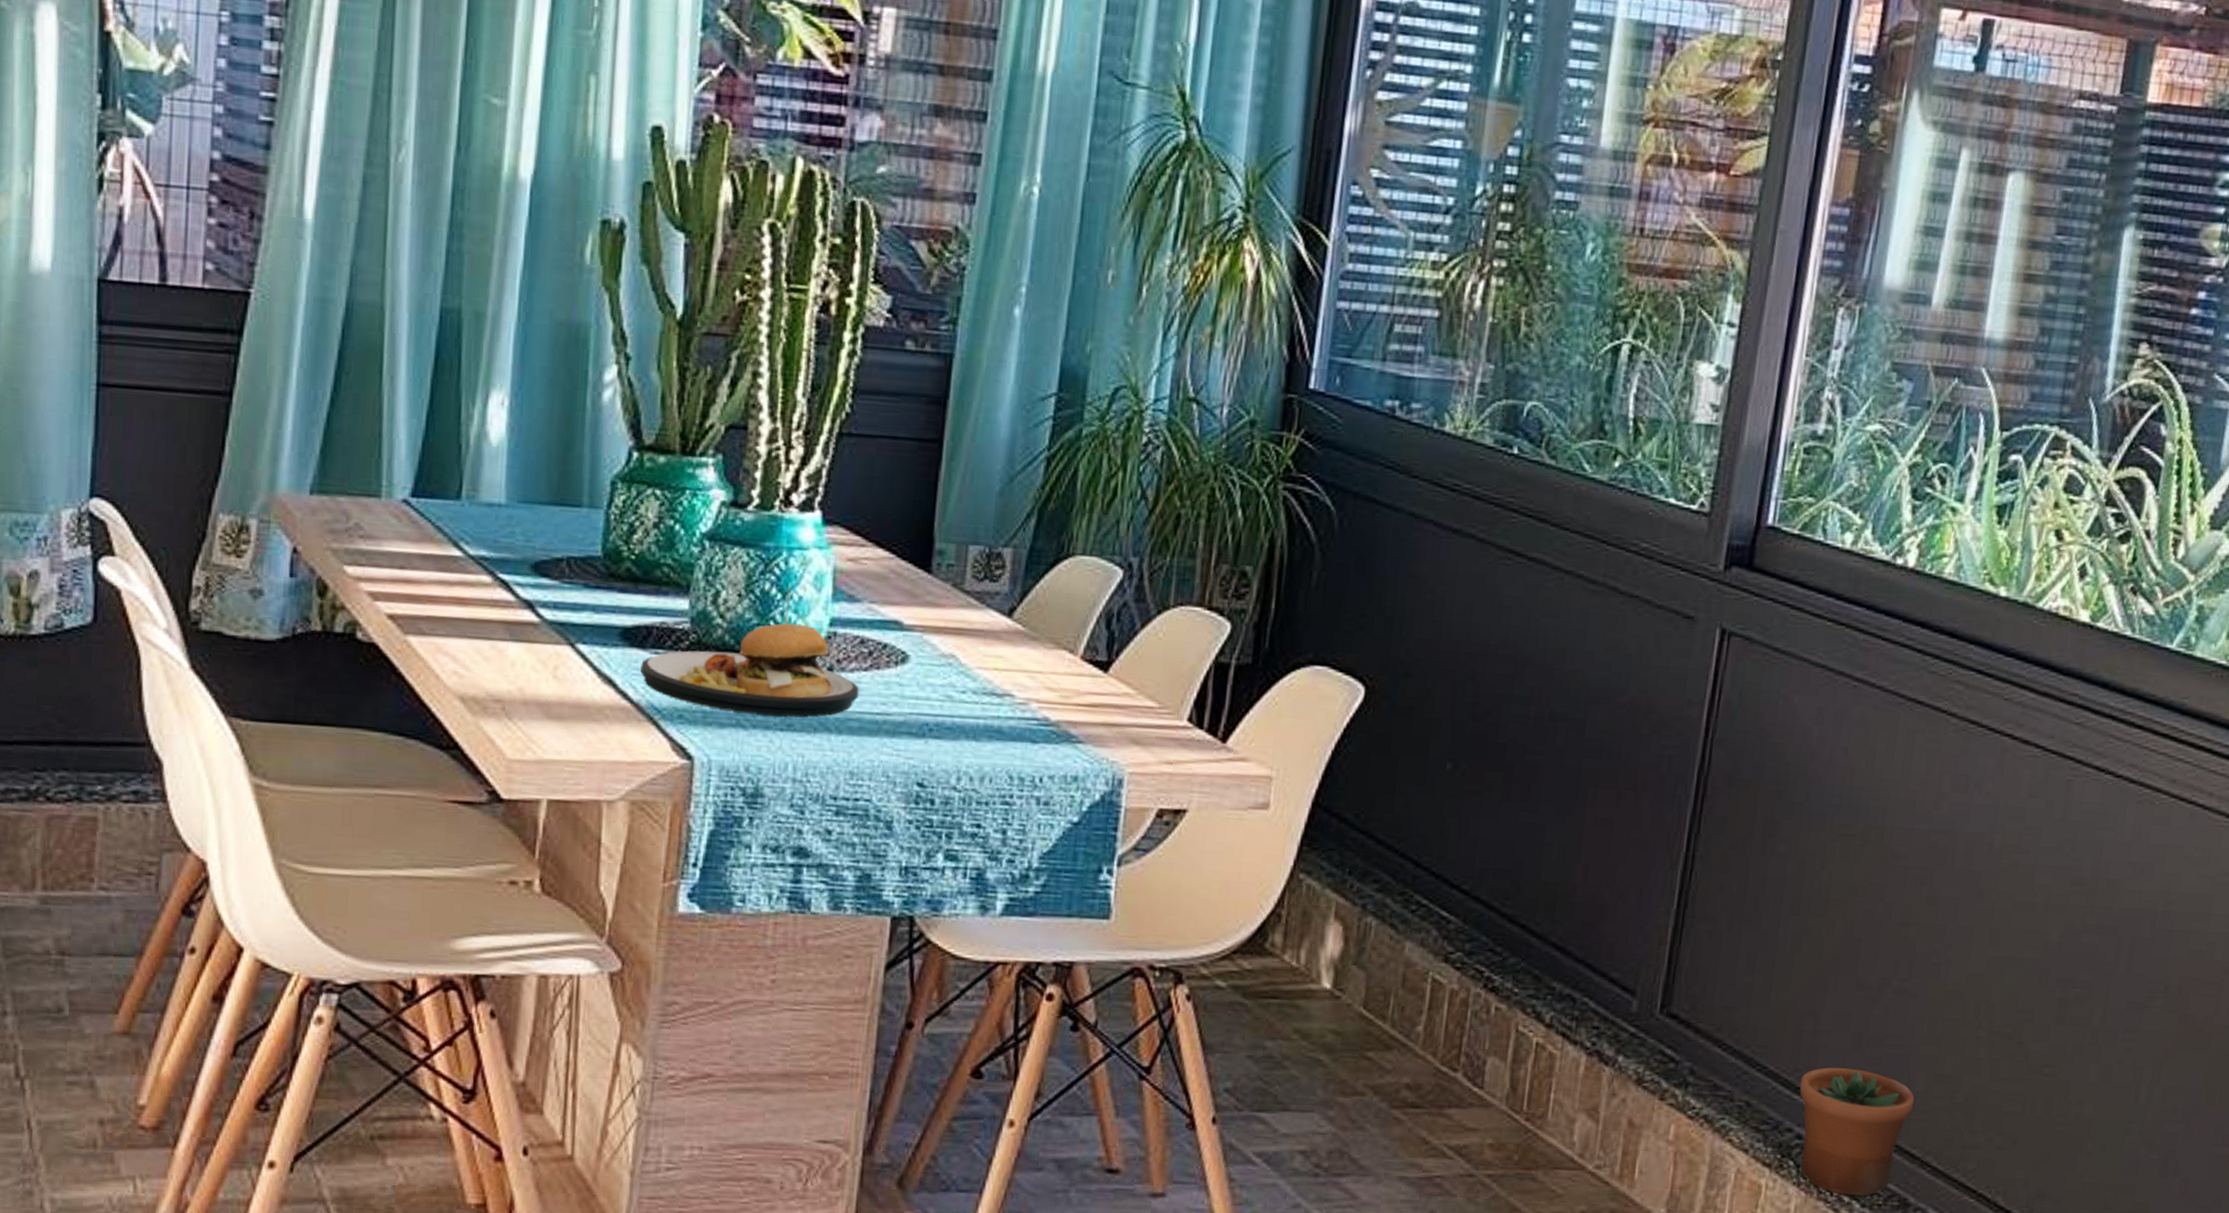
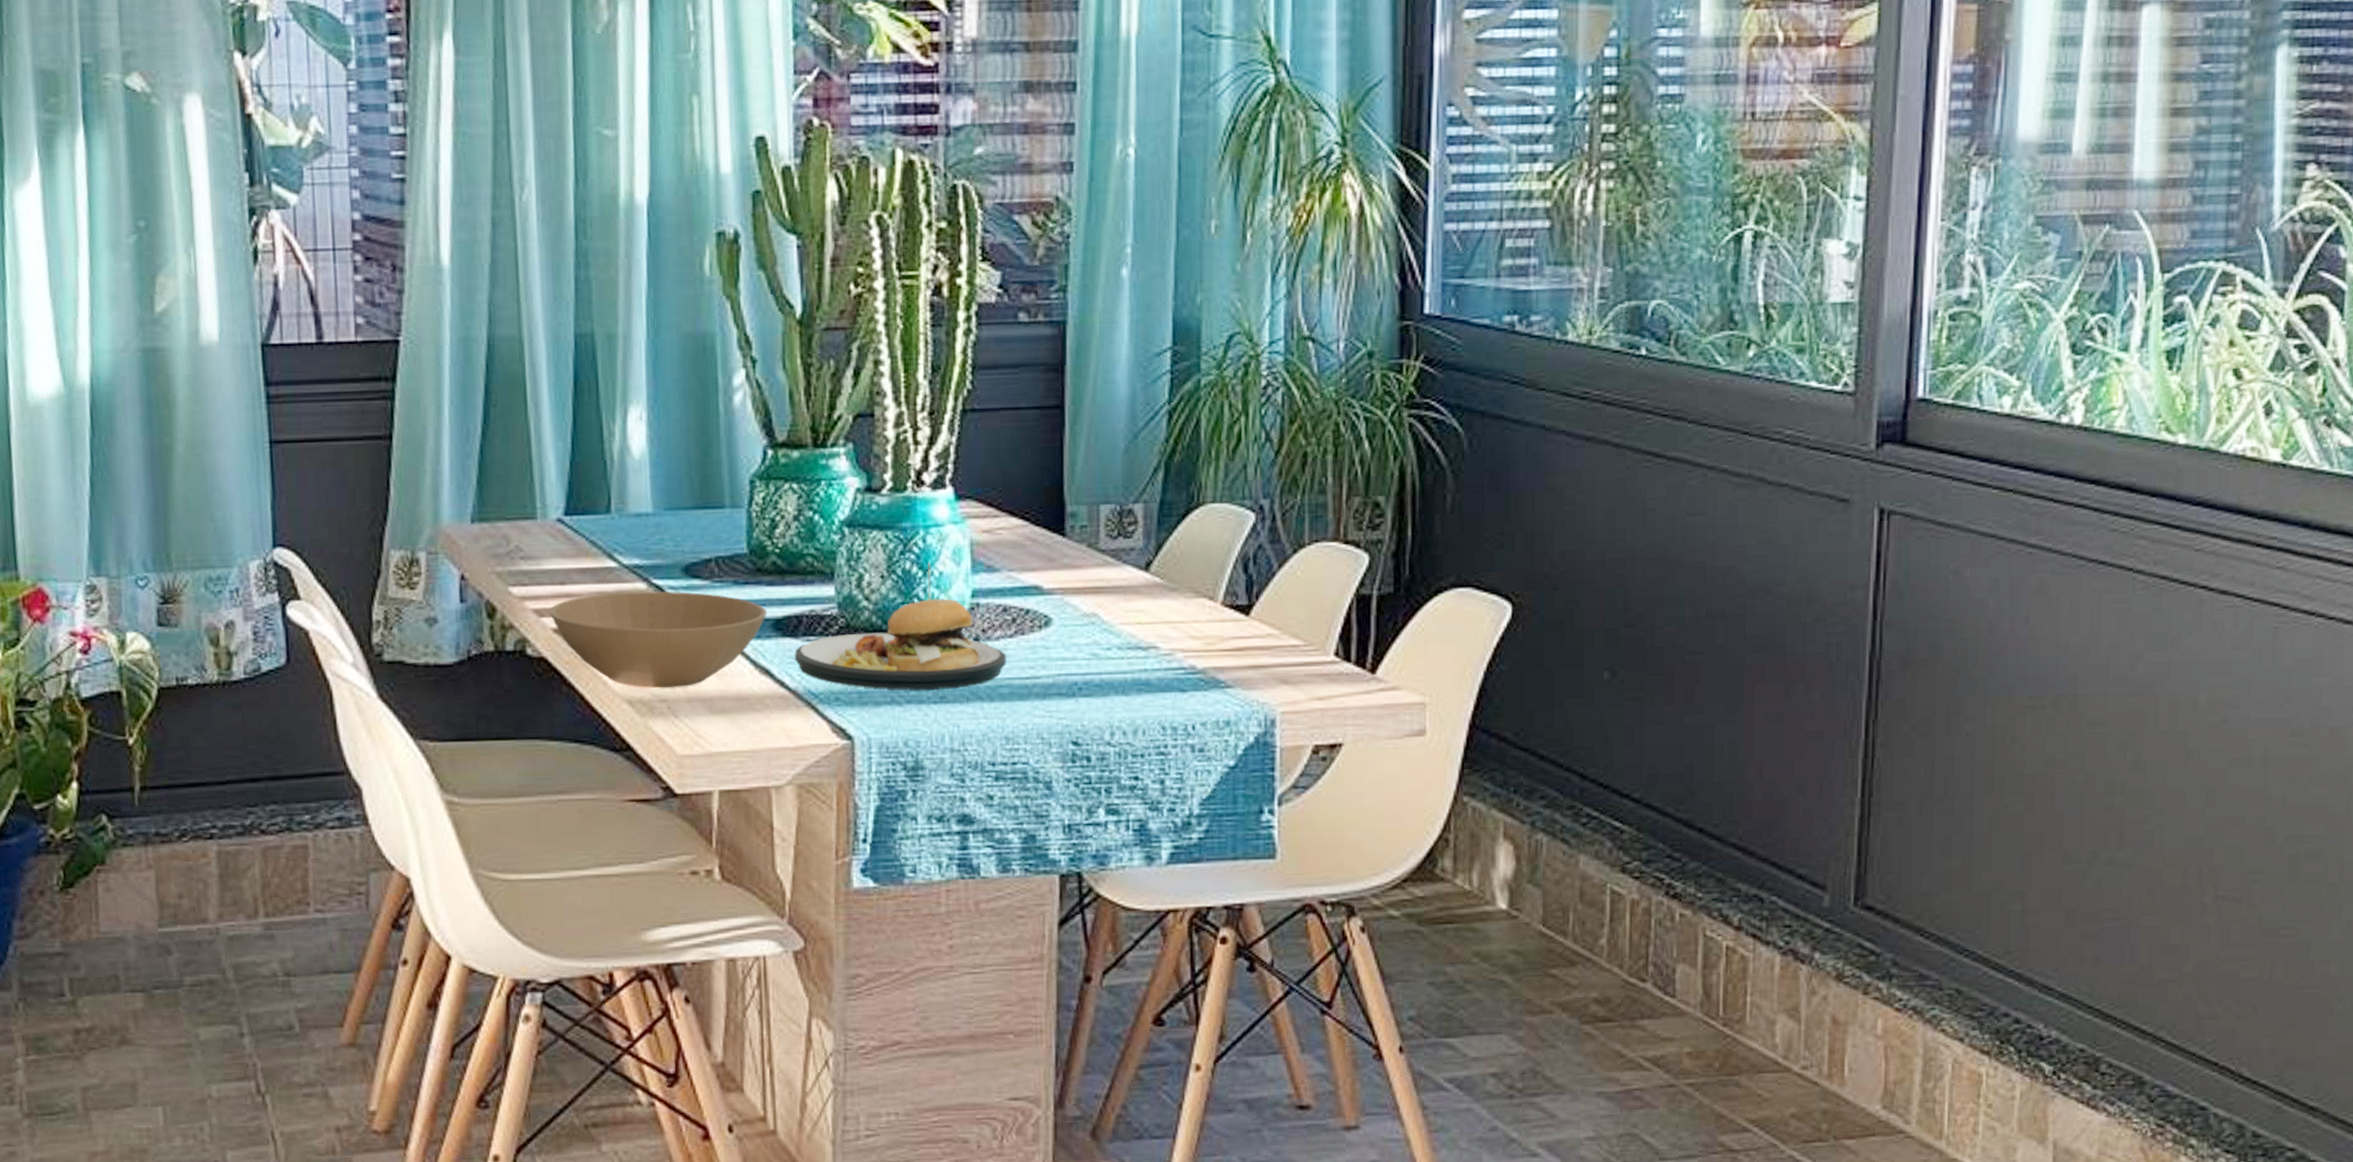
bowl: none [385,582,617,689] -> present [549,591,767,688]
planter: present [1799,1067,1915,1196] -> none [2012,946,2140,1078]

